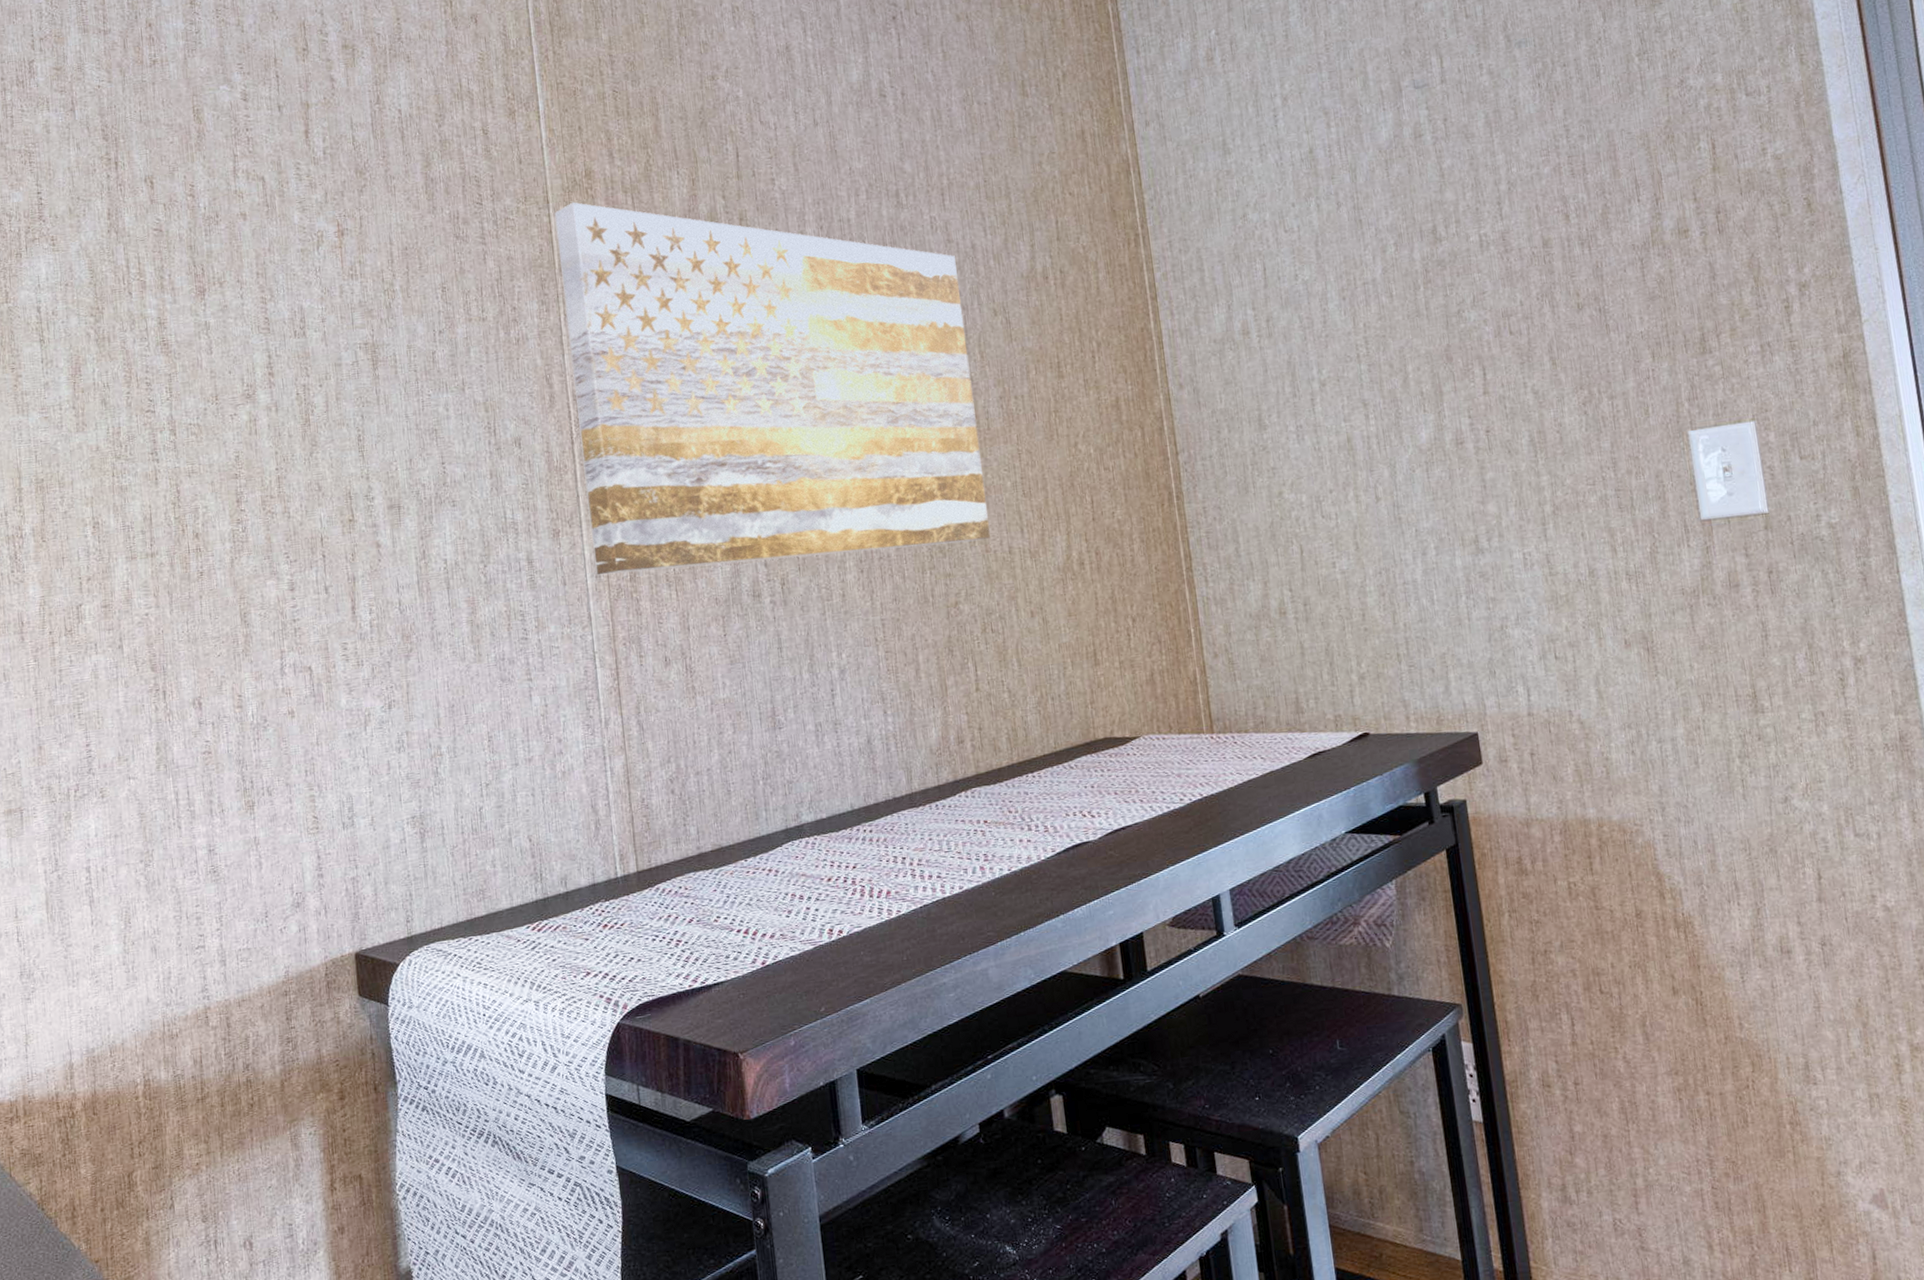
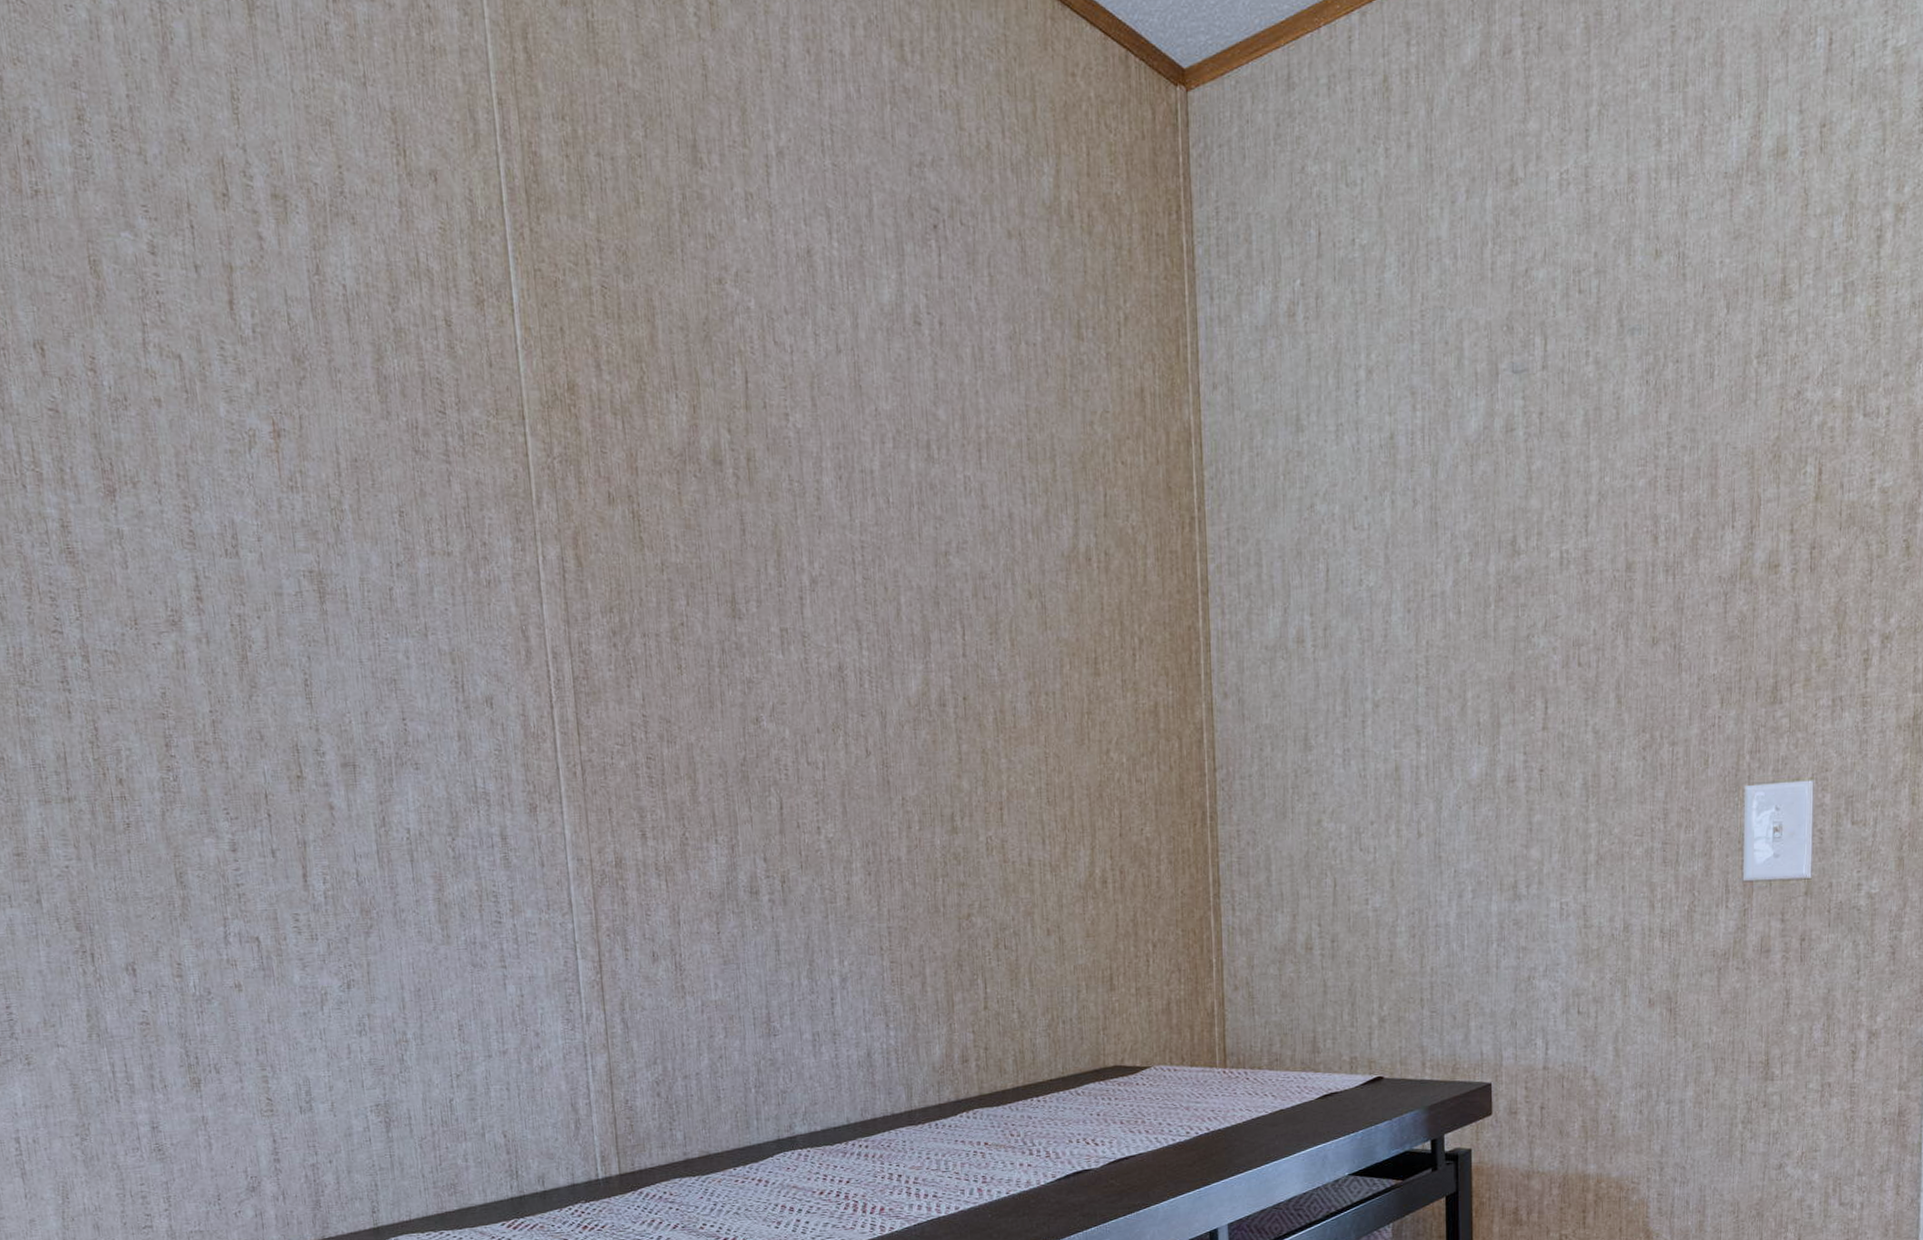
wall art: present [554,202,991,576] -> none [531,420,1010,859]

